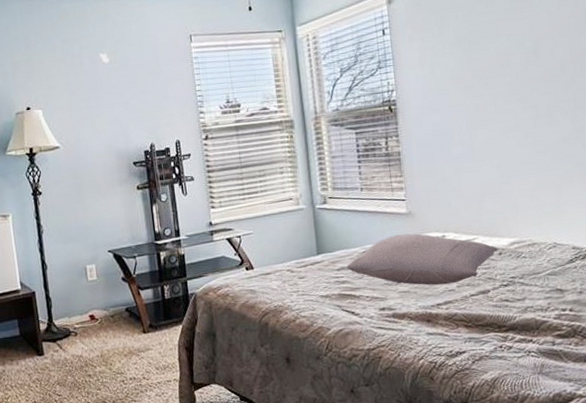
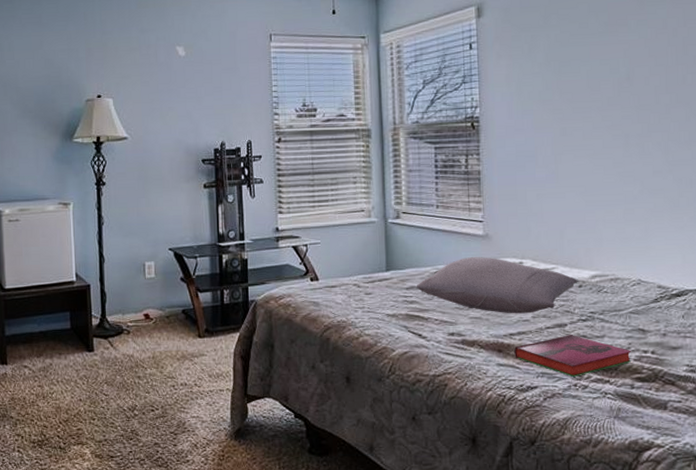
hardback book: none [442,300,552,339] -> present [514,335,632,377]

